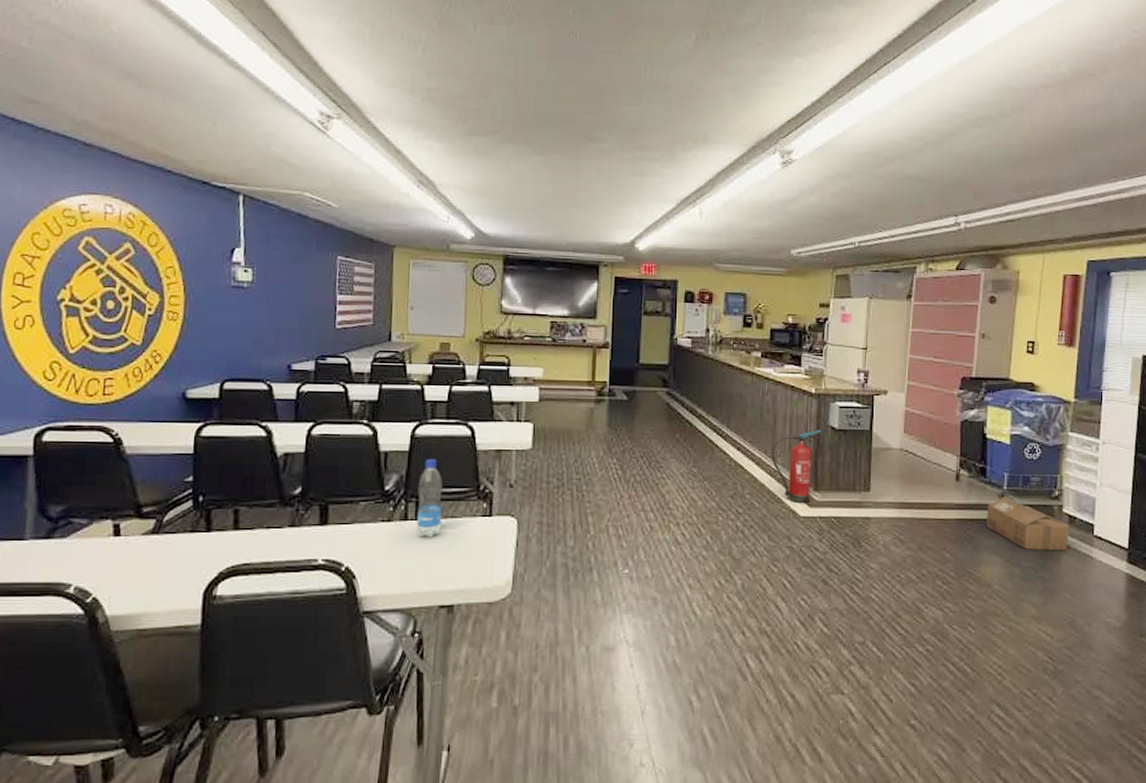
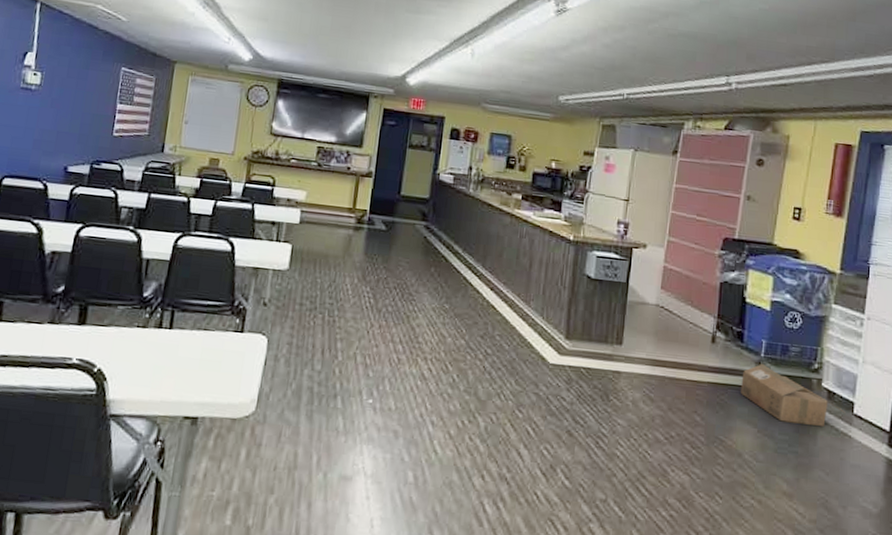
bottle: present [416,458,443,538] -> none [169,269,200,348]
fire extinguisher: present [771,429,822,504] -> none [524,277,578,351]

